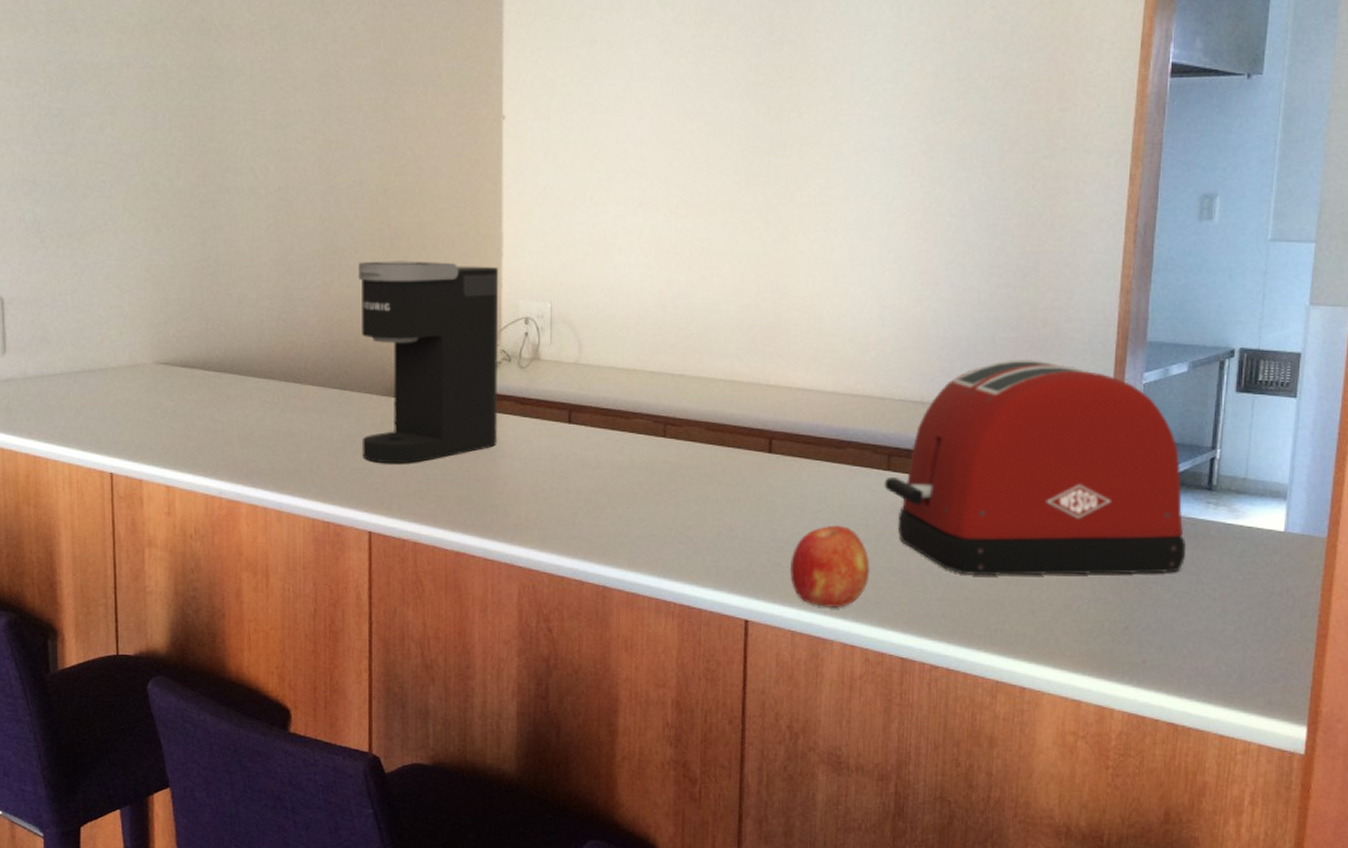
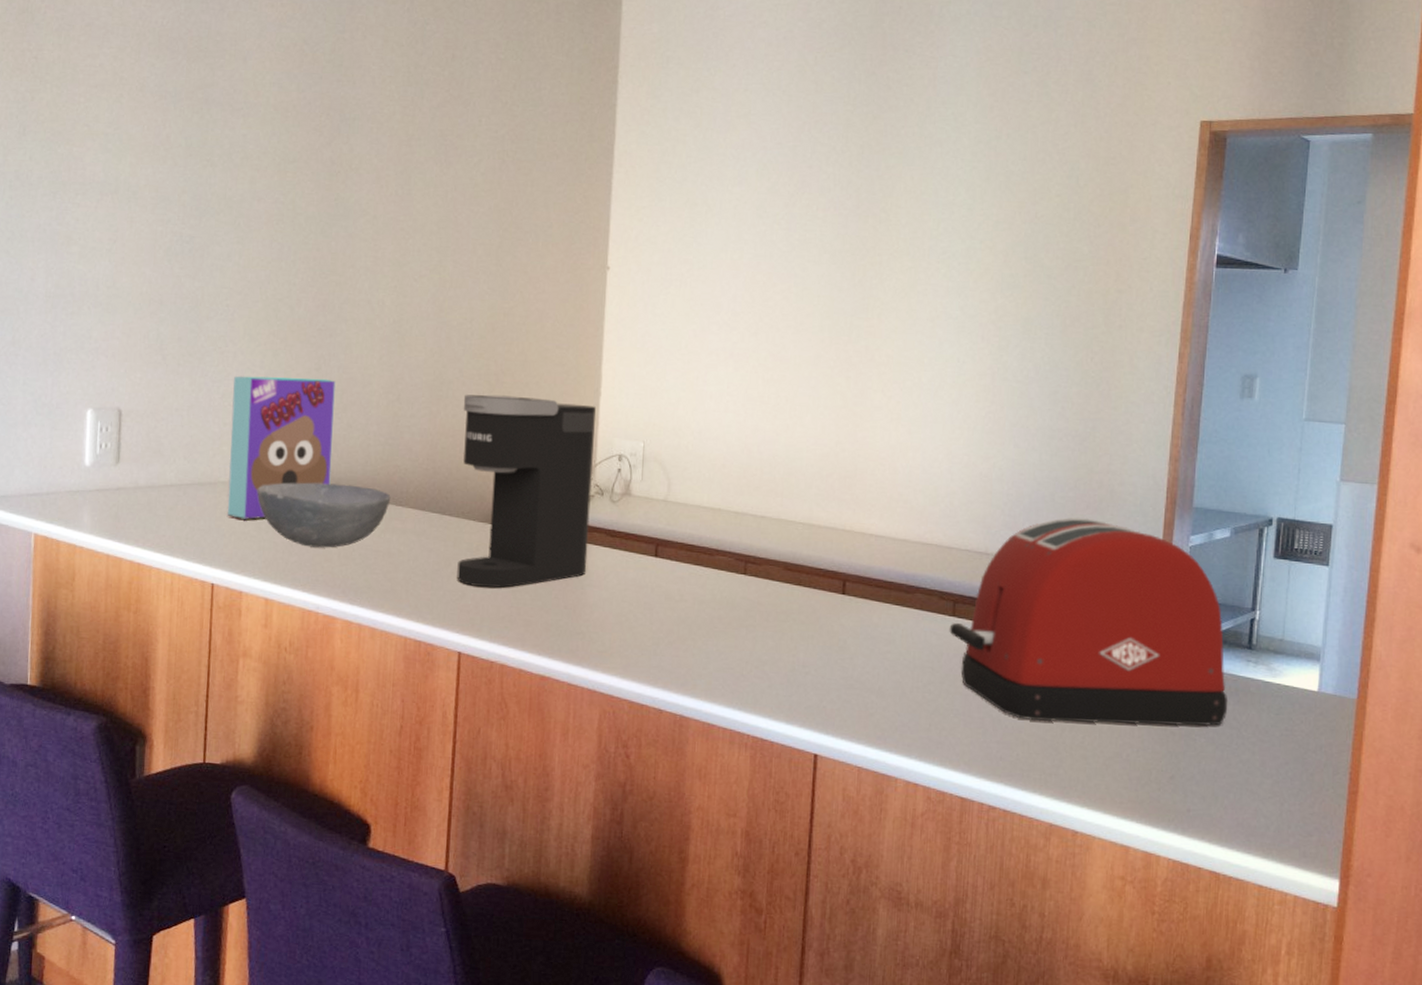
cereal box: none [117,253,225,405] -> present [227,376,336,520]
bowl: none [149,364,289,431] -> present [256,482,391,548]
fruit: present [789,526,870,608] -> none [858,667,934,746]

